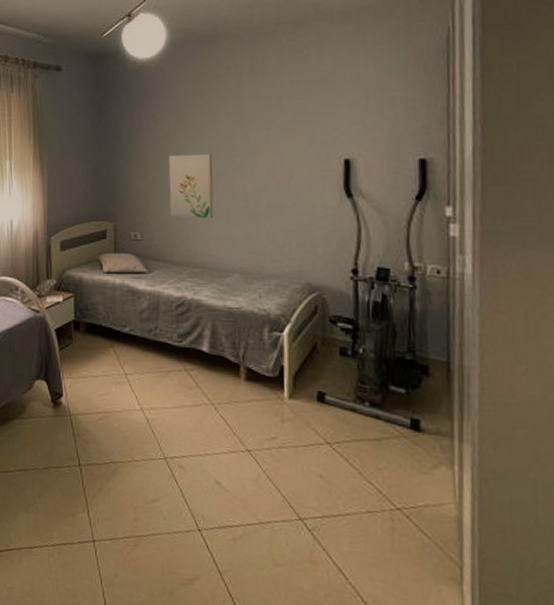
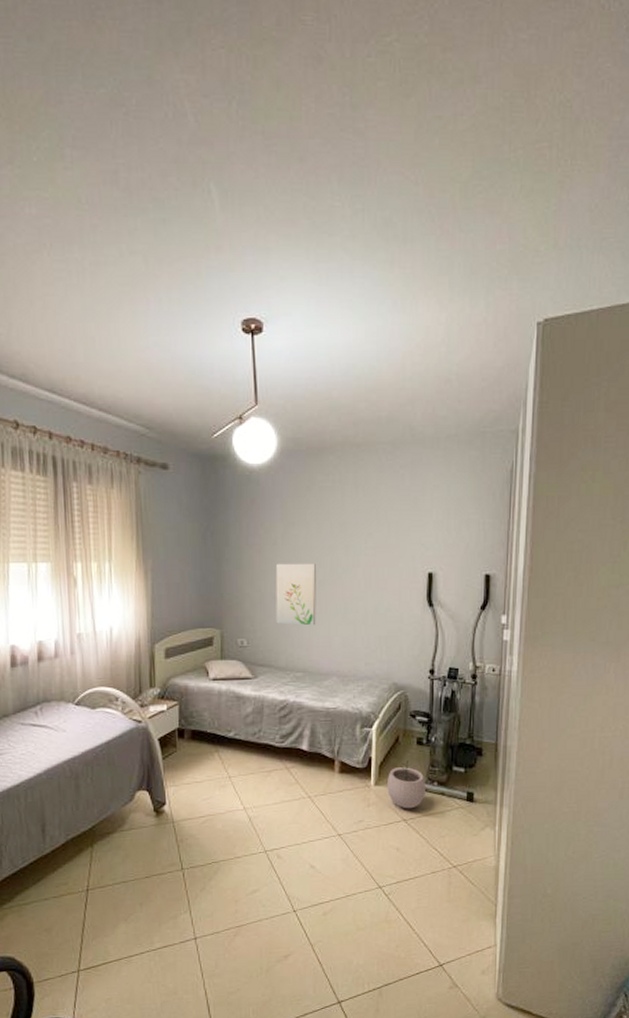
plant pot: none [305,373,354,431] -> present [388,760,425,809]

